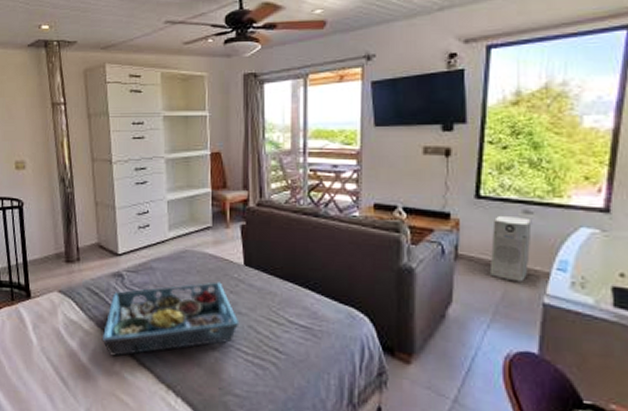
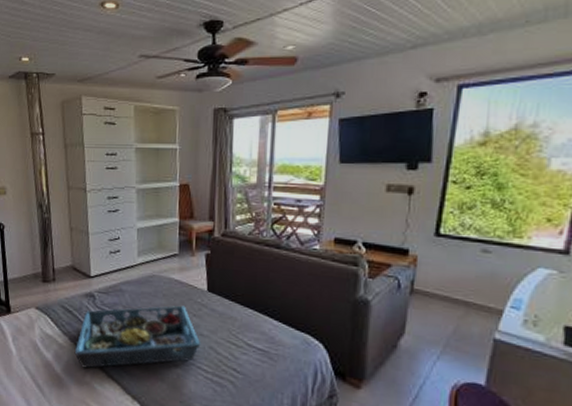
air purifier: present [489,215,532,282] -> none [443,253,490,318]

